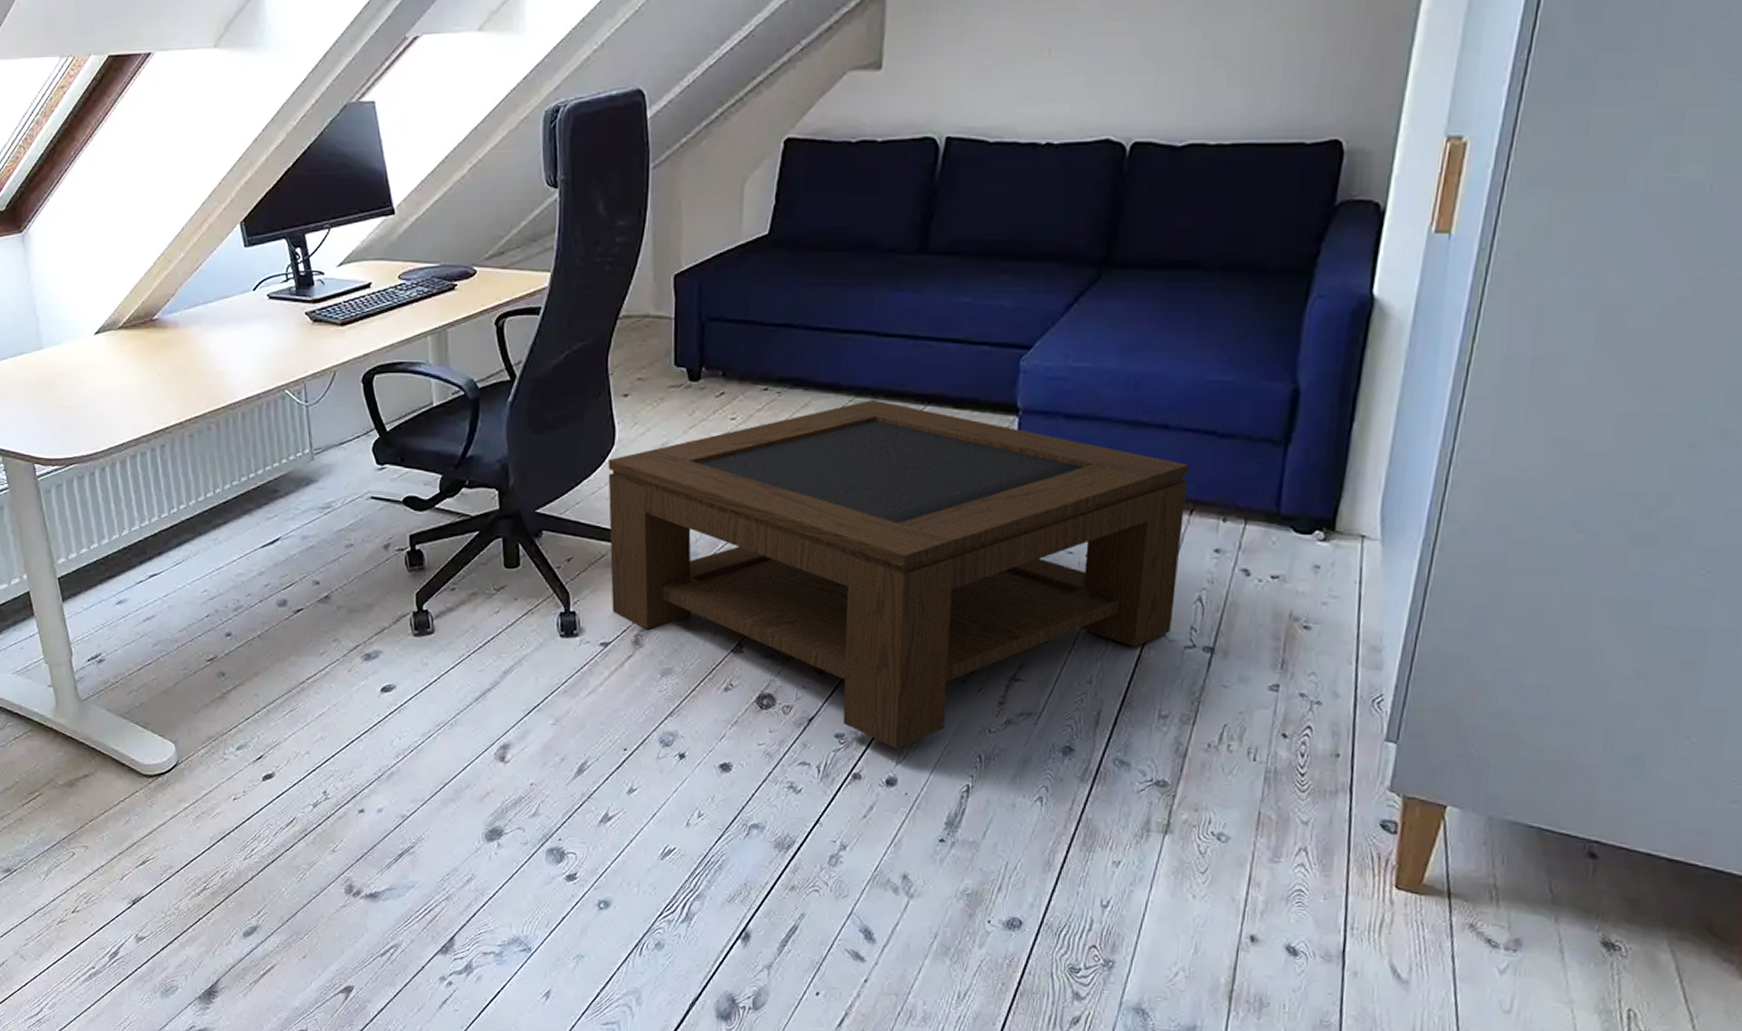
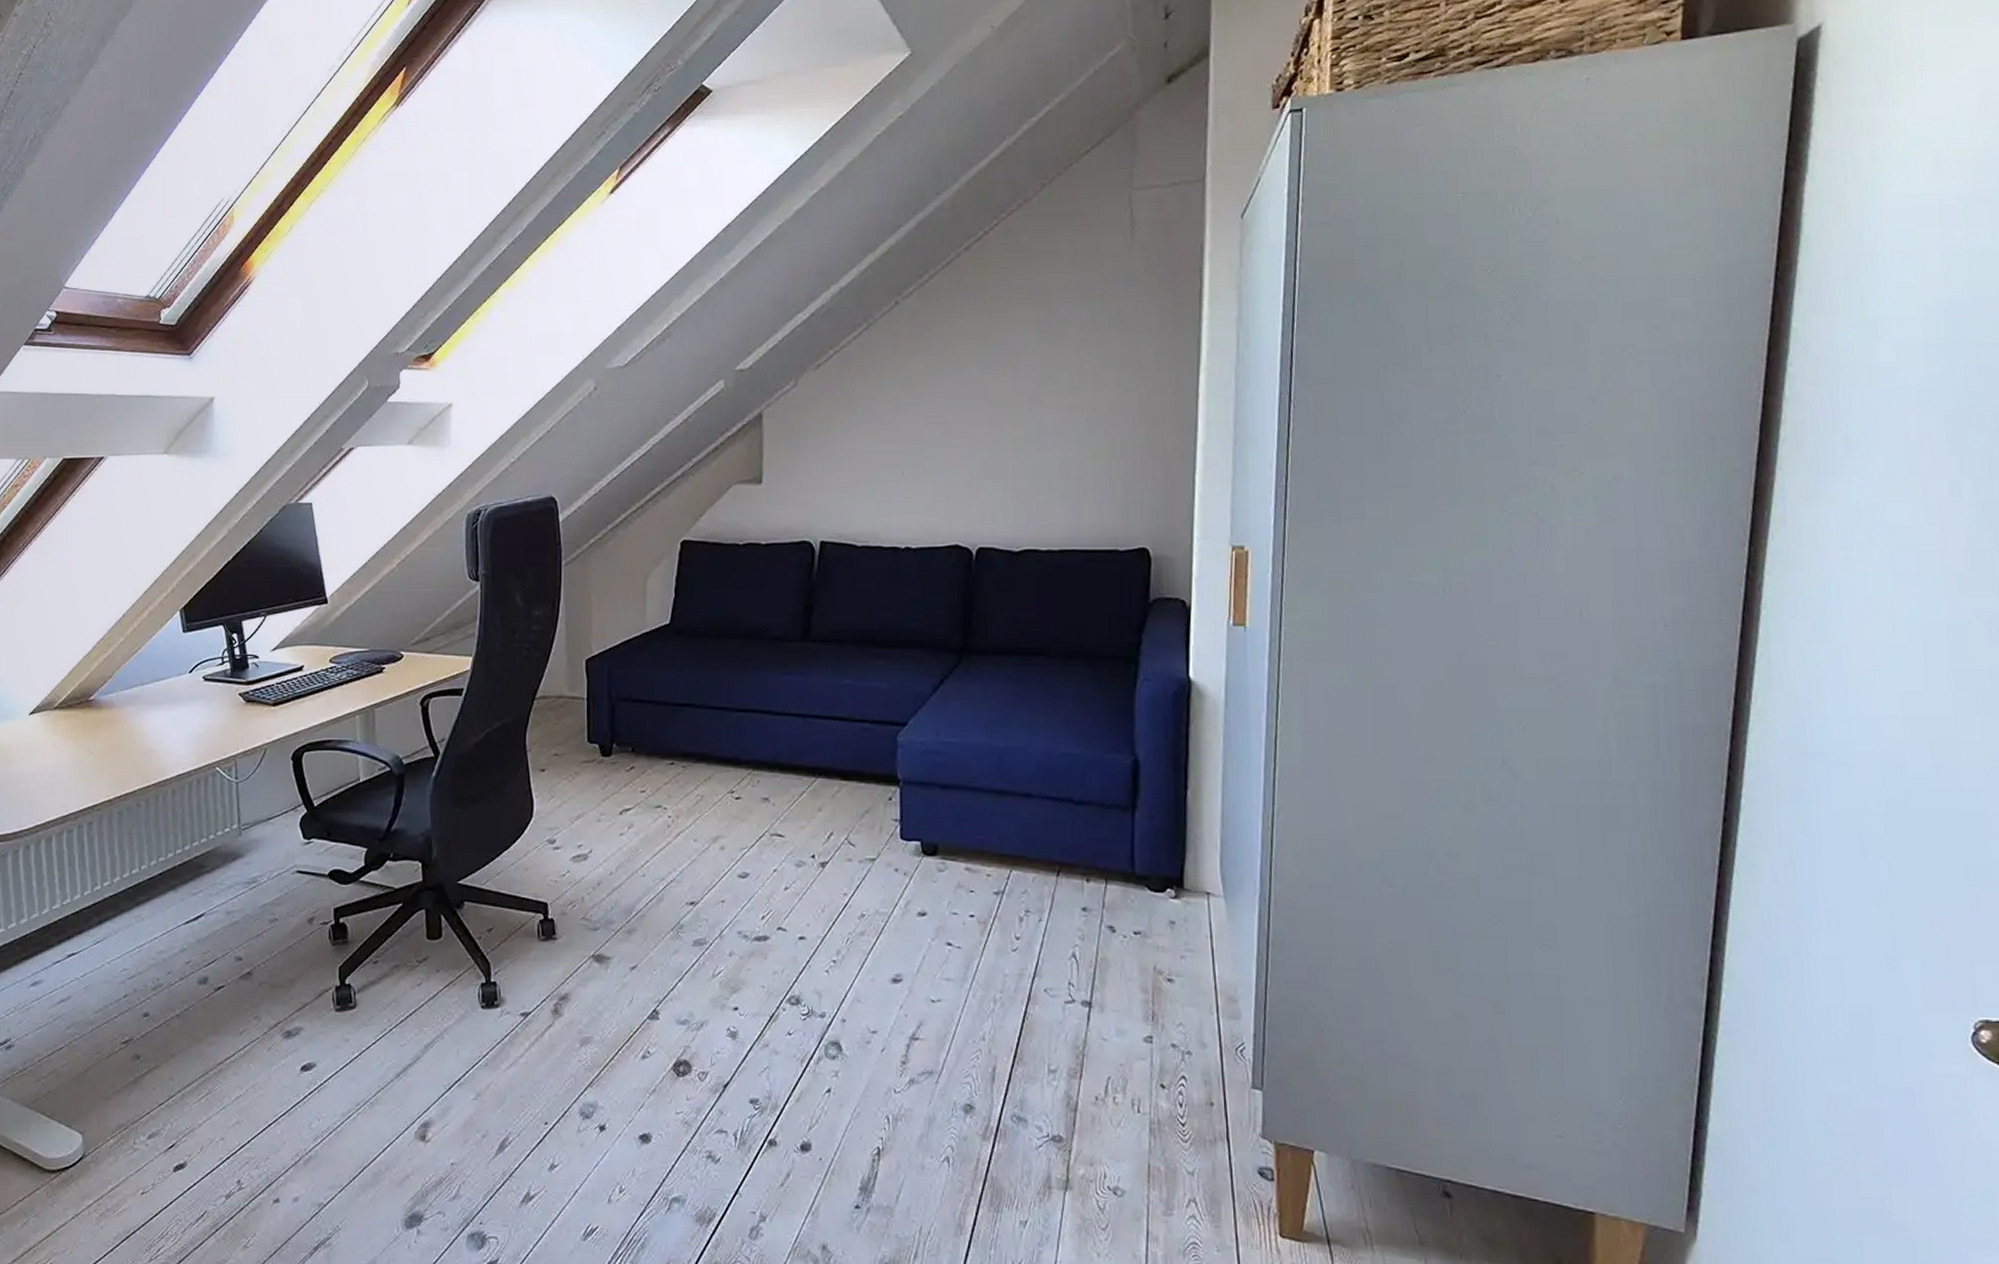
coffee table: present [608,399,1190,750] -> none [527,772,1053,1113]

